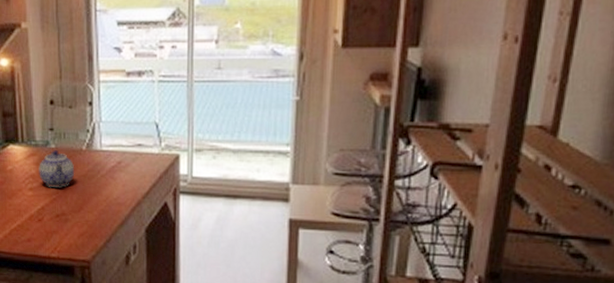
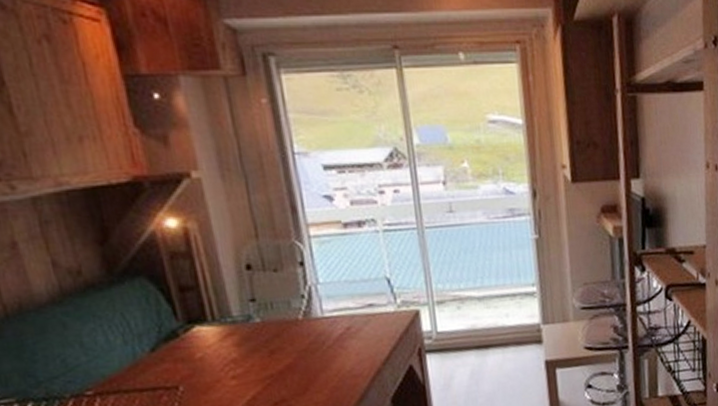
teapot: present [39,149,75,188] -> none [241,323,293,371]

